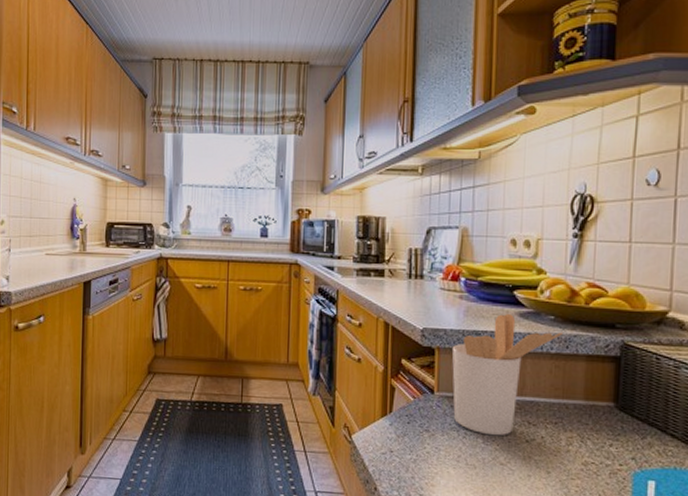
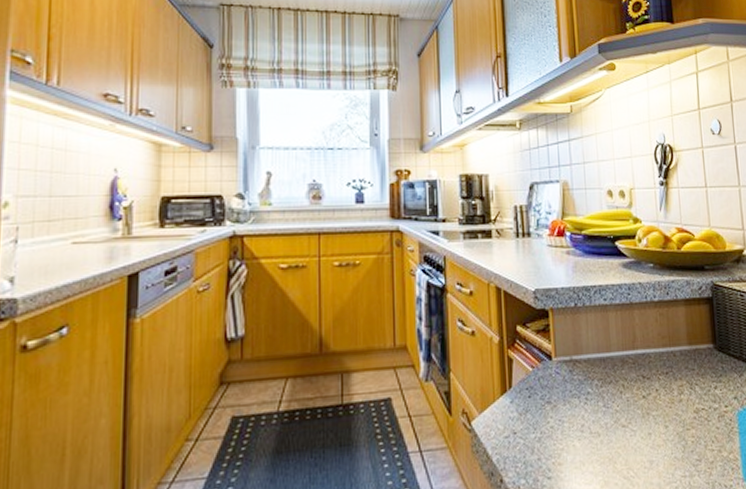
utensil holder: present [451,314,564,436] -> none [564,266,663,397]

